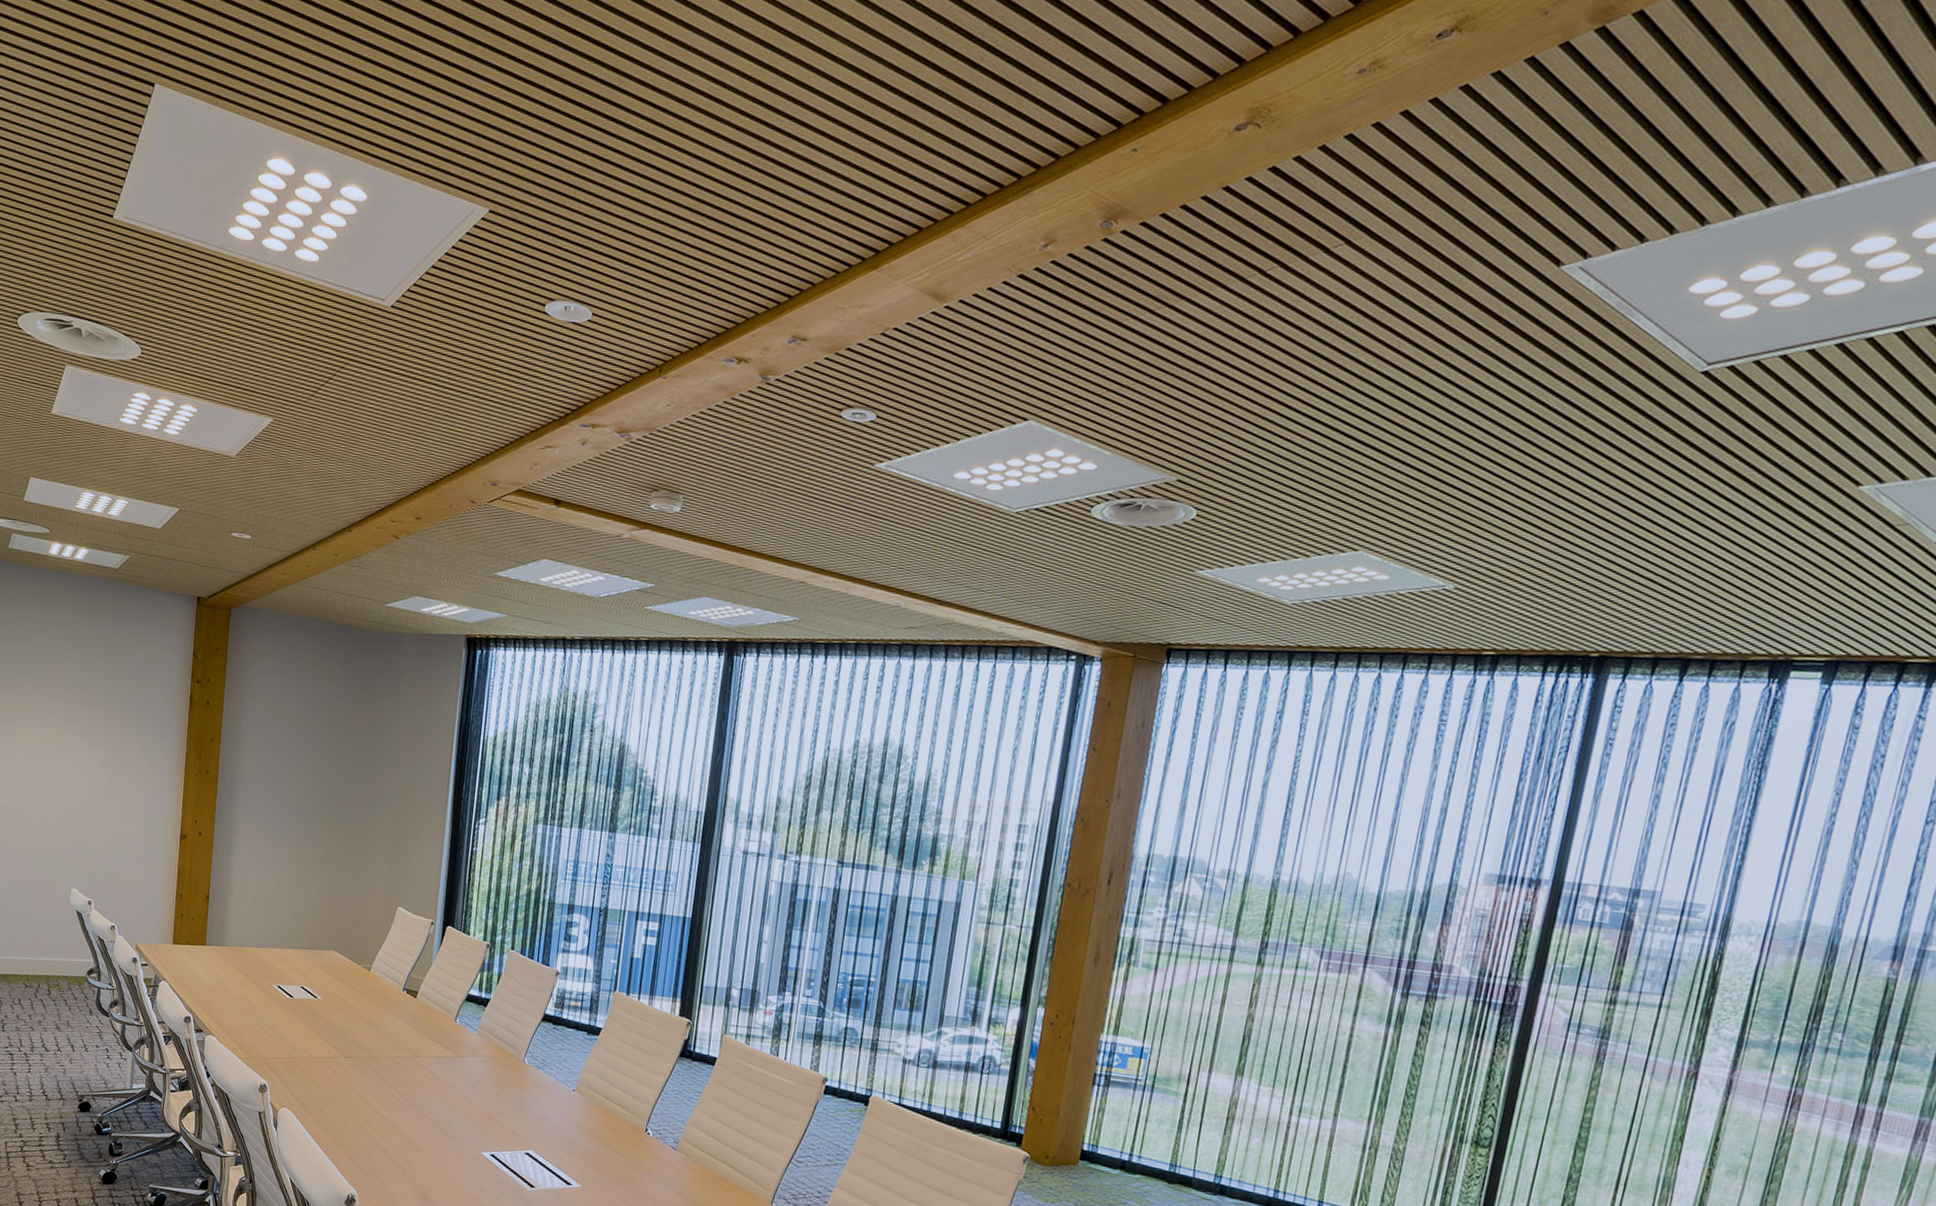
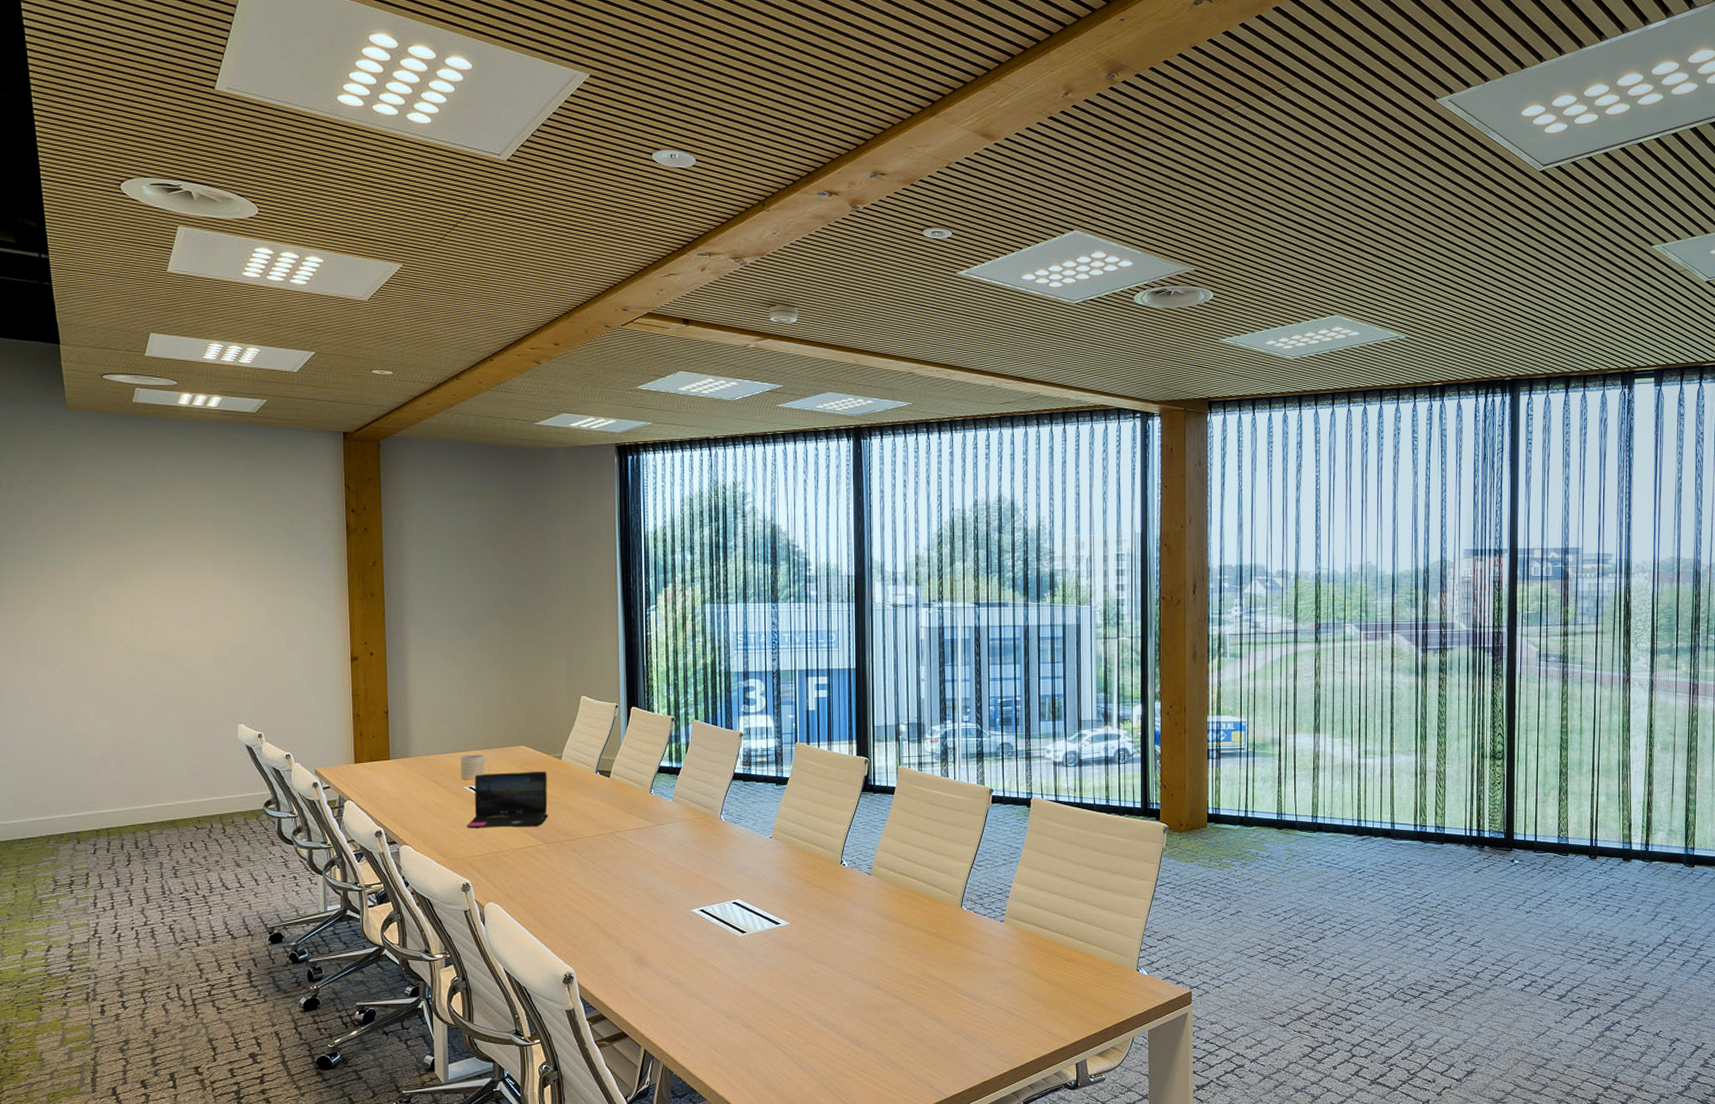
mug: none [270,951,302,979] -> present [460,754,492,780]
laptop: none [270,973,354,1037] -> present [466,771,548,829]

